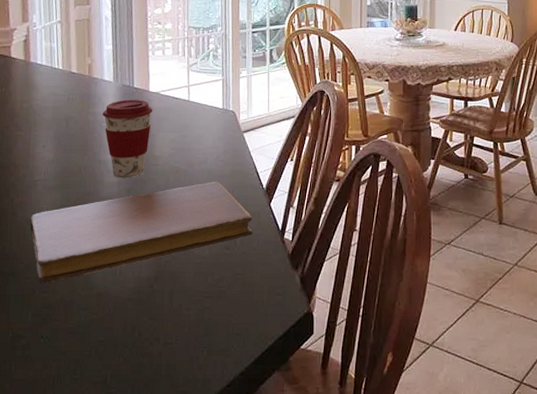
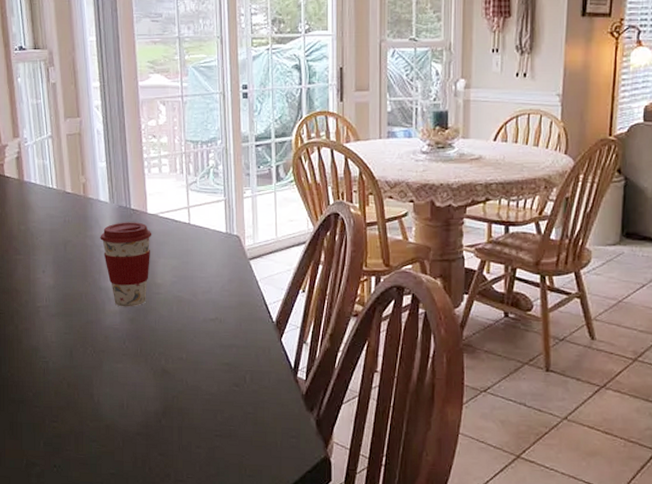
notebook: present [30,181,253,283] -> none [36,313,263,413]

